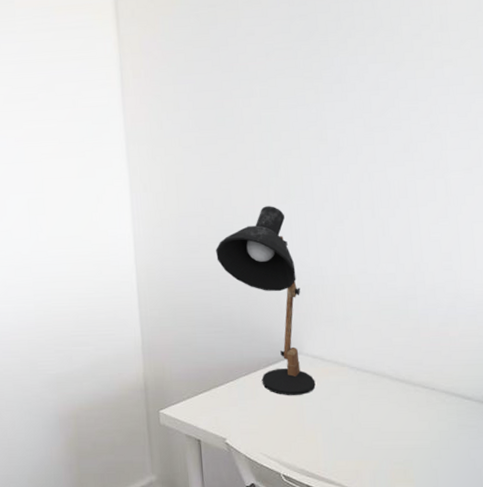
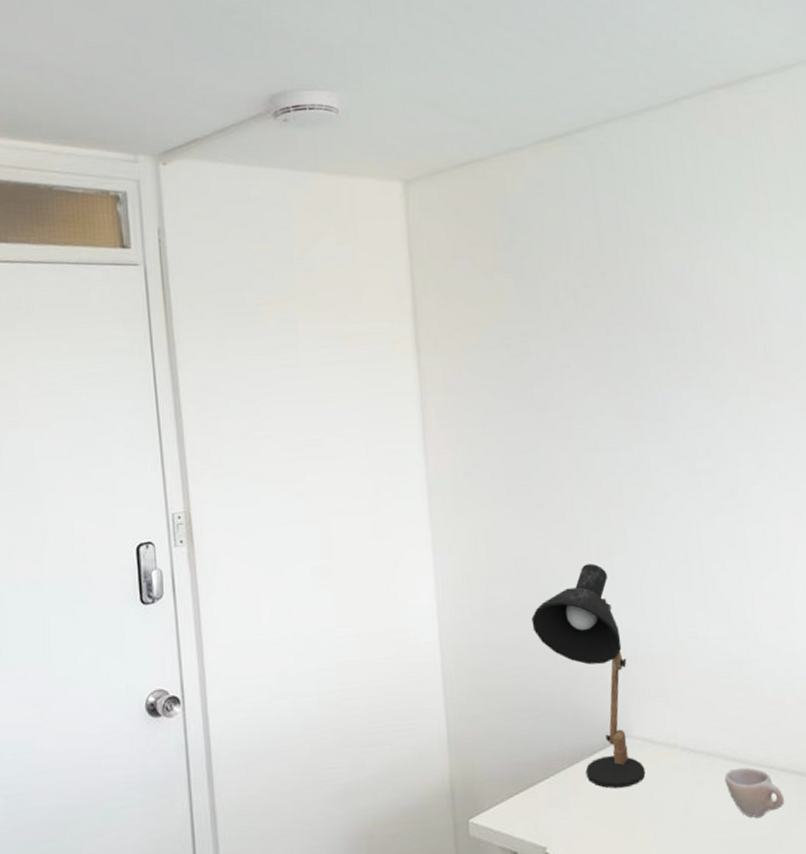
cup: none [388,387,445,430] -> present [724,767,785,818]

